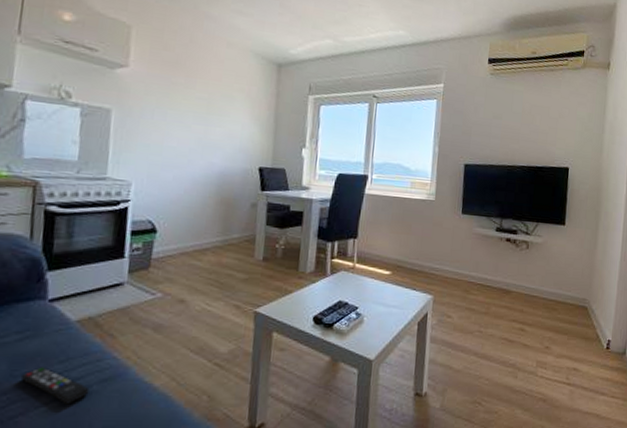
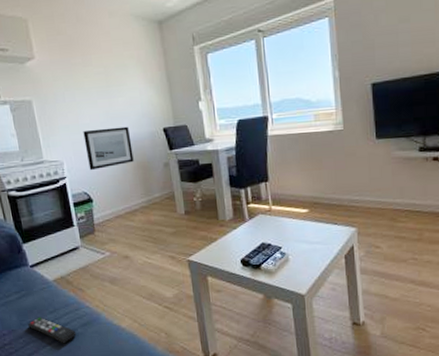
wall art: none [162,153,221,198] -> present [83,126,134,171]

